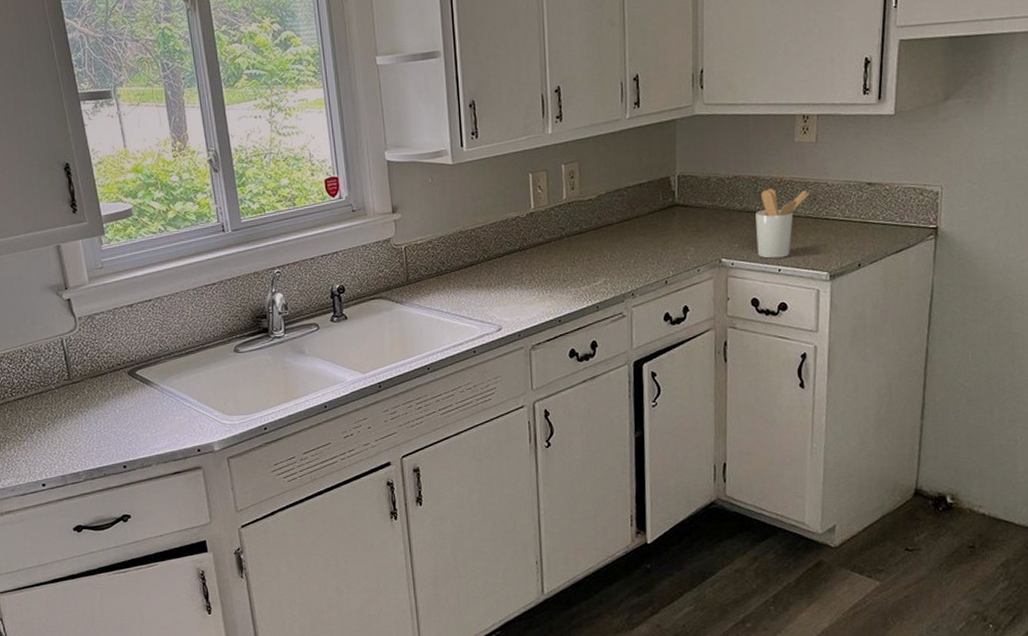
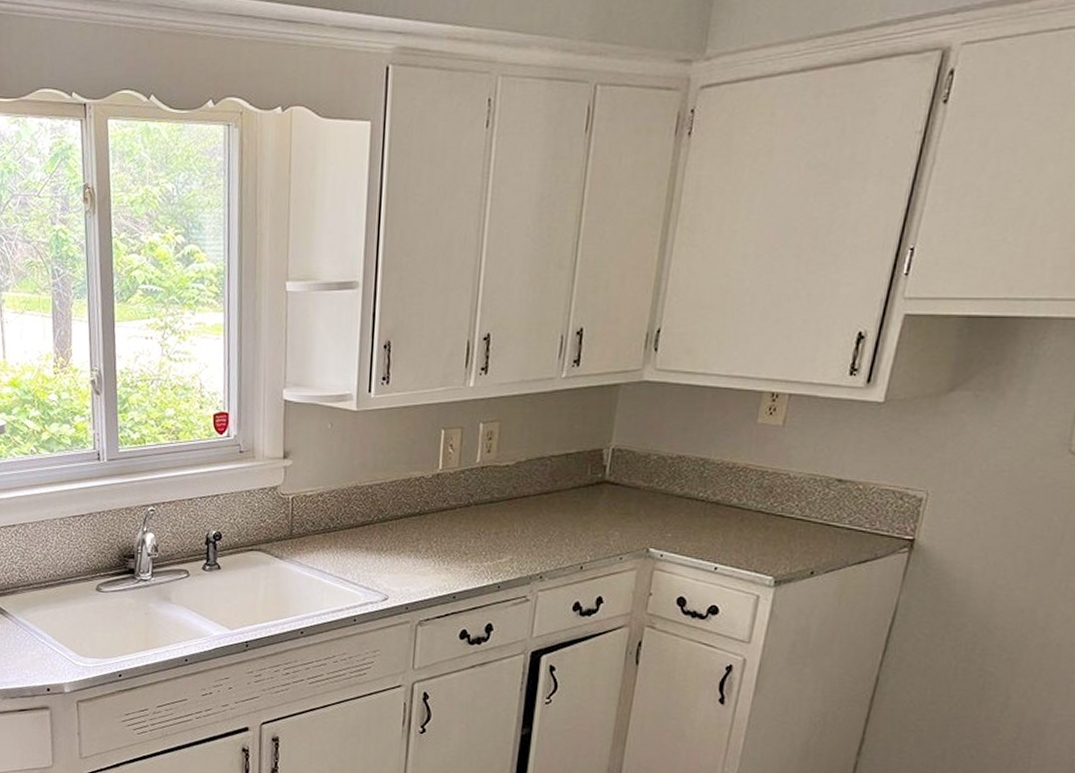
utensil holder: present [756,188,810,259] -> none [692,474,766,555]

